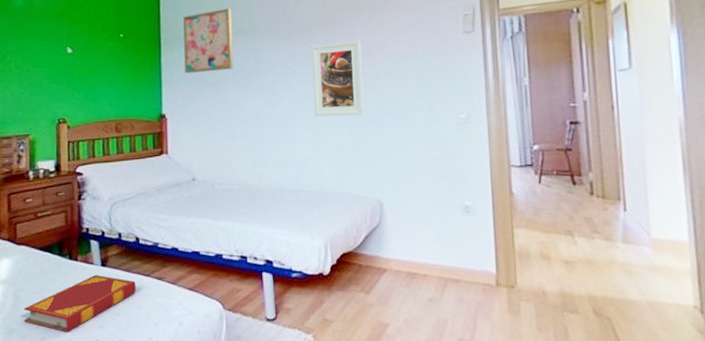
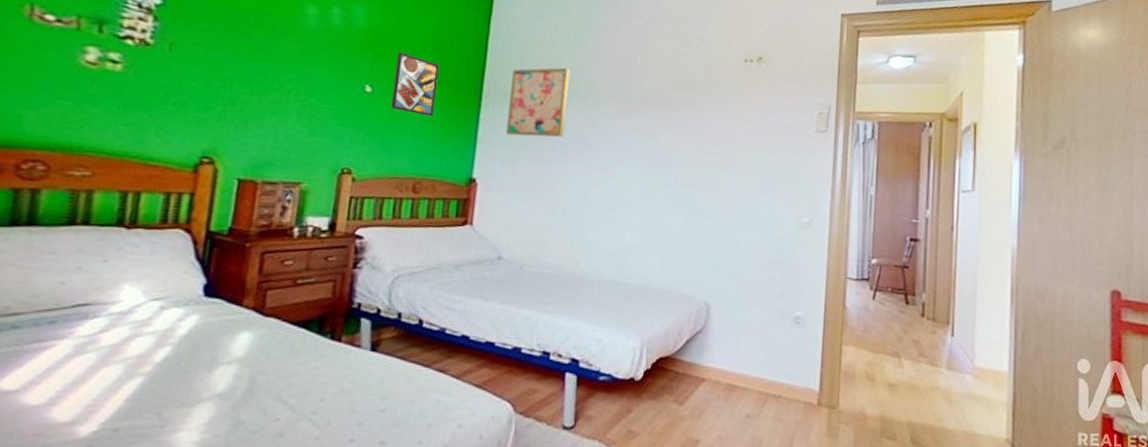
hardback book: present [24,275,136,332] -> none [258,361,411,429]
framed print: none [88,16,124,67] -> present [390,52,440,116]
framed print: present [311,39,364,116] -> none [647,122,708,207]

